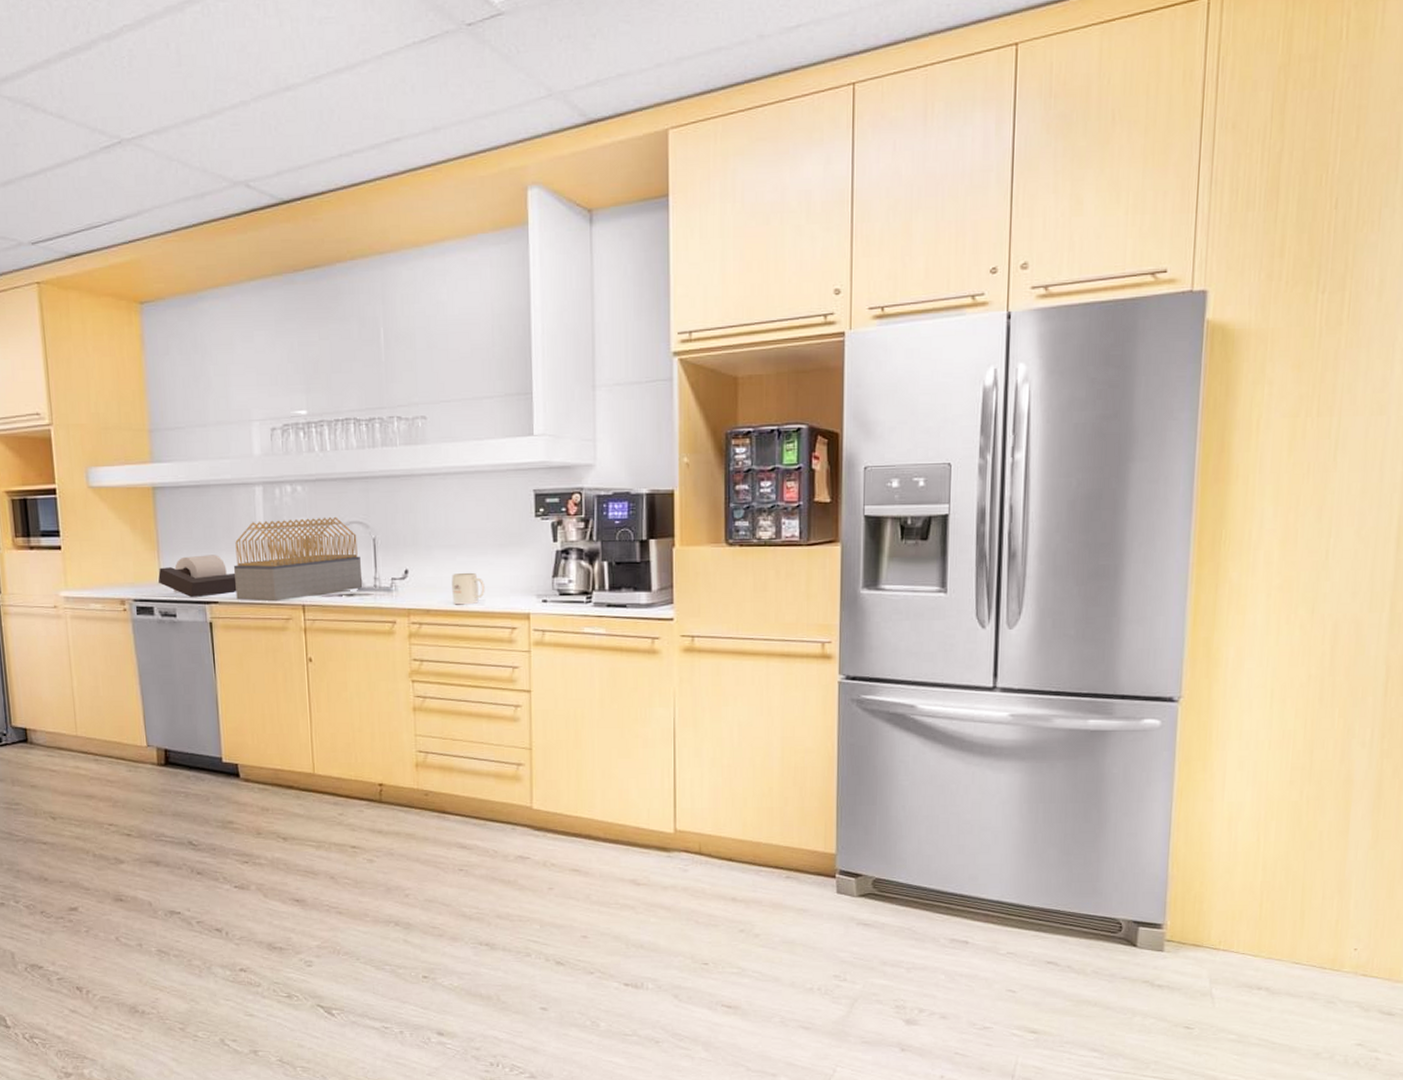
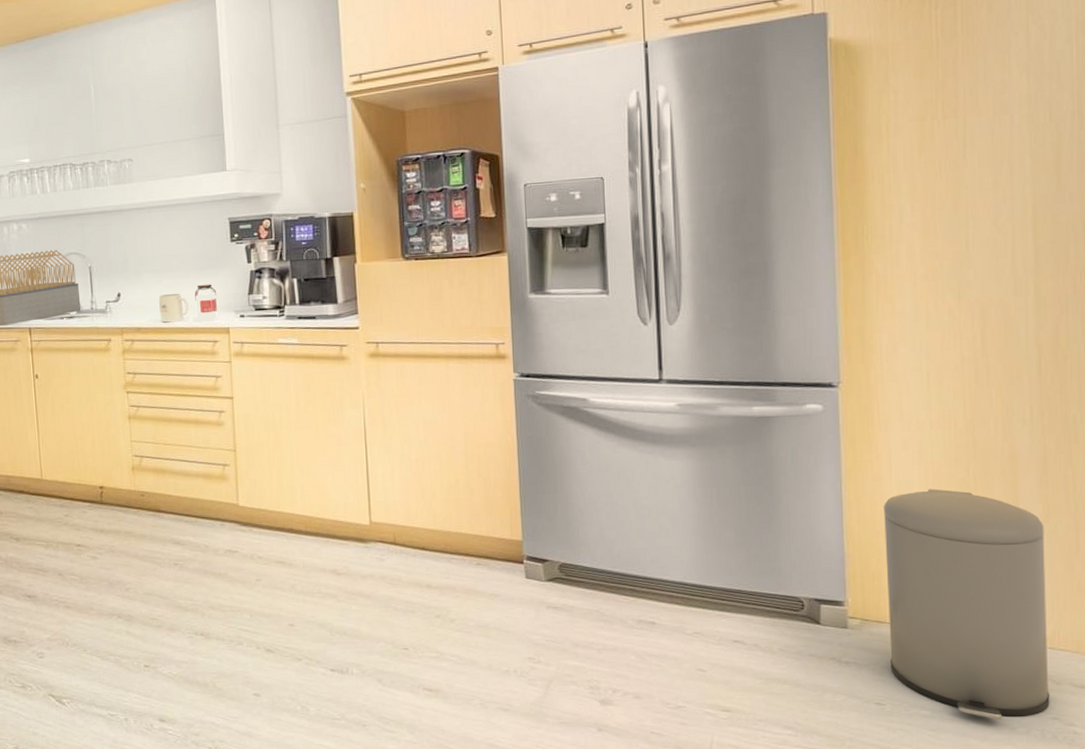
jar: none [492,563,517,606] -> present [195,284,217,322]
pedal bin: none [1203,811,1371,1045] -> present [884,489,1050,719]

